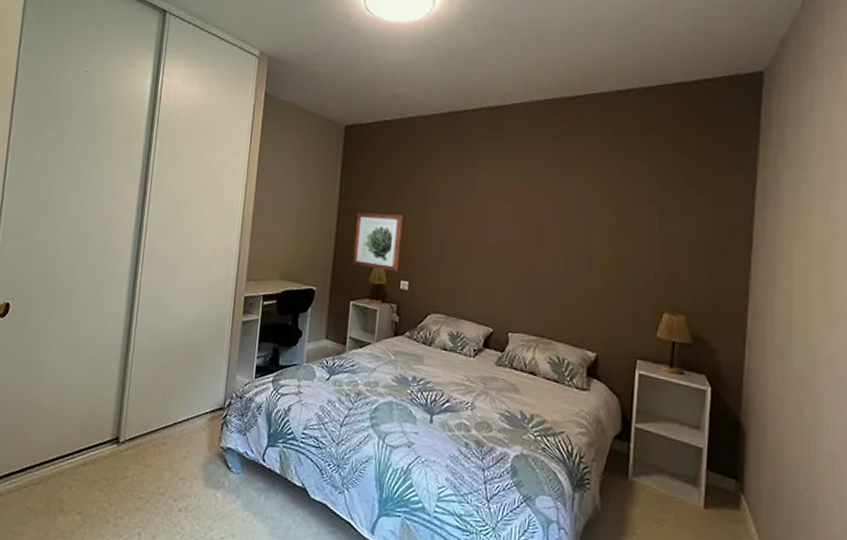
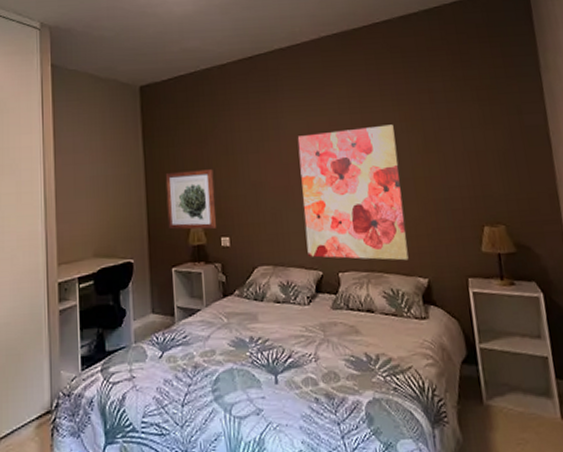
wall art: none [481,196,591,333] -> present [297,124,409,261]

